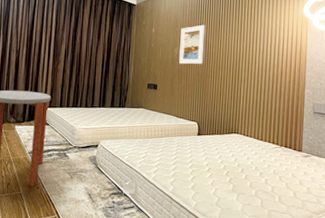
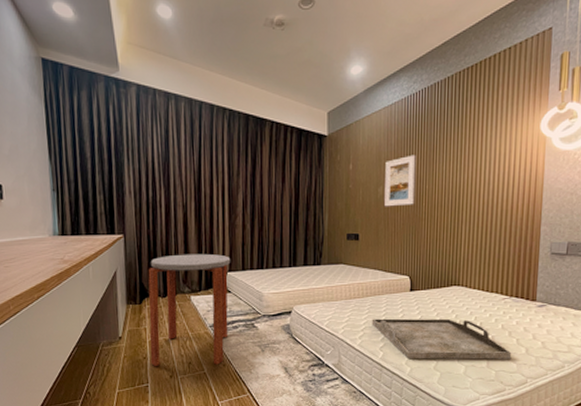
serving tray: none [164,156,282,201] -> present [371,318,512,360]

